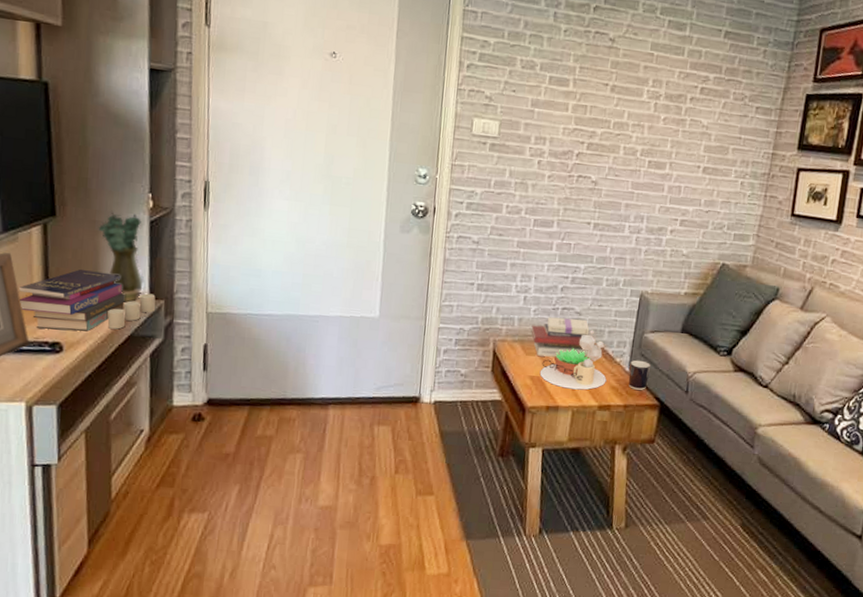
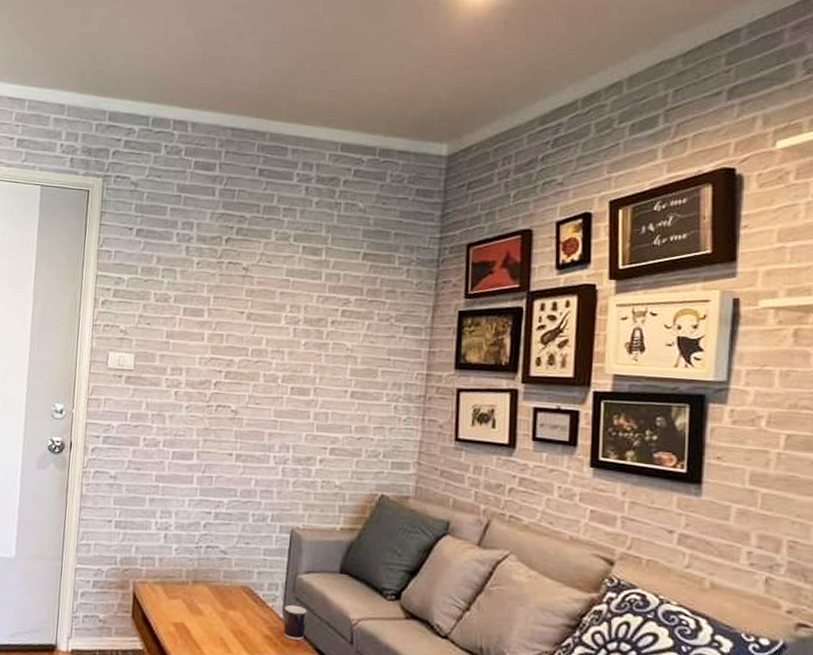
books: present [531,317,590,357] -> none [173,556,237,601]
succulent plant: present [539,330,607,390] -> none [184,570,258,639]

